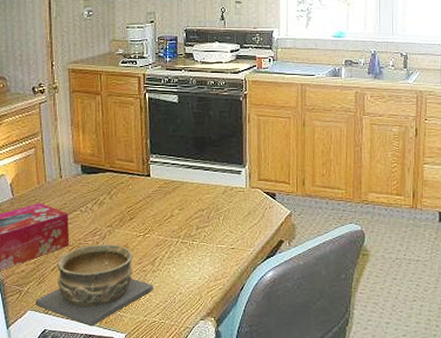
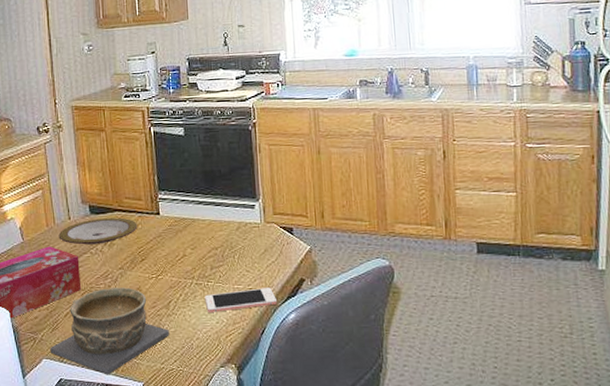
plate: none [49,178,128,203] -> present [58,217,138,245]
cell phone: none [189,248,256,269] -> present [204,288,277,312]

